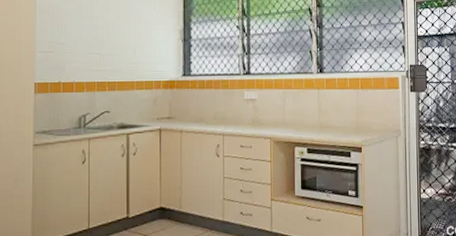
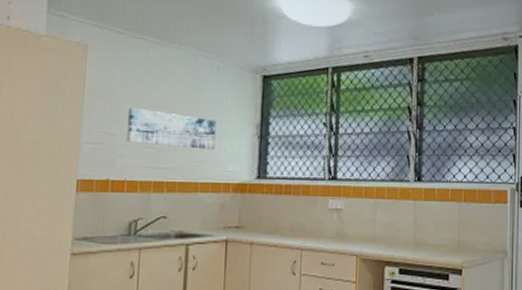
wall art: none [72,20,146,53] -> present [126,107,216,150]

